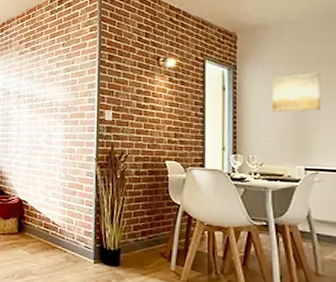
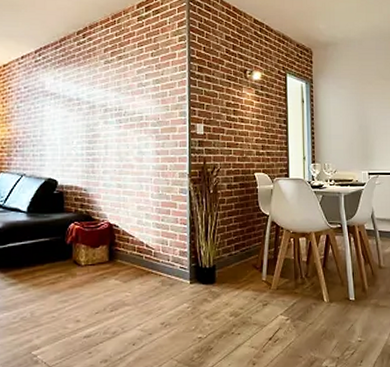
wall art: present [272,72,321,112] -> none [341,86,379,123]

